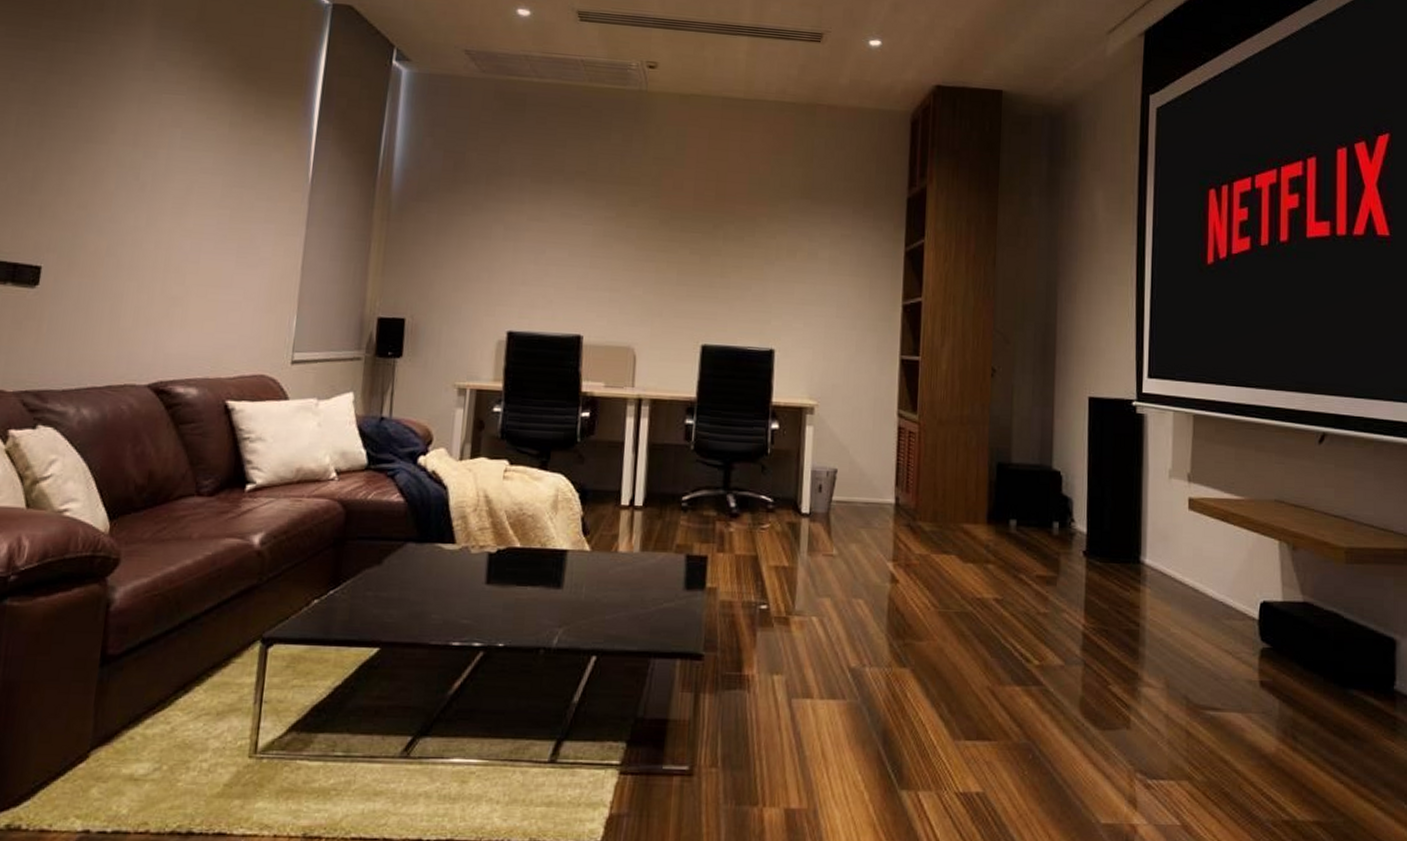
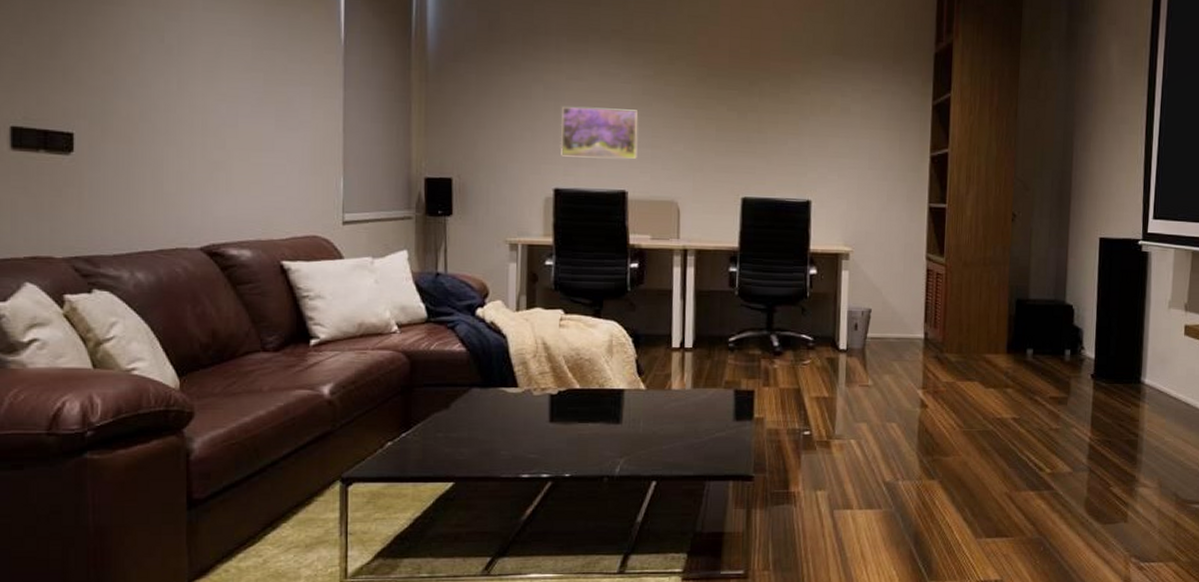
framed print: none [516,248,598,302] -> present [560,107,639,159]

